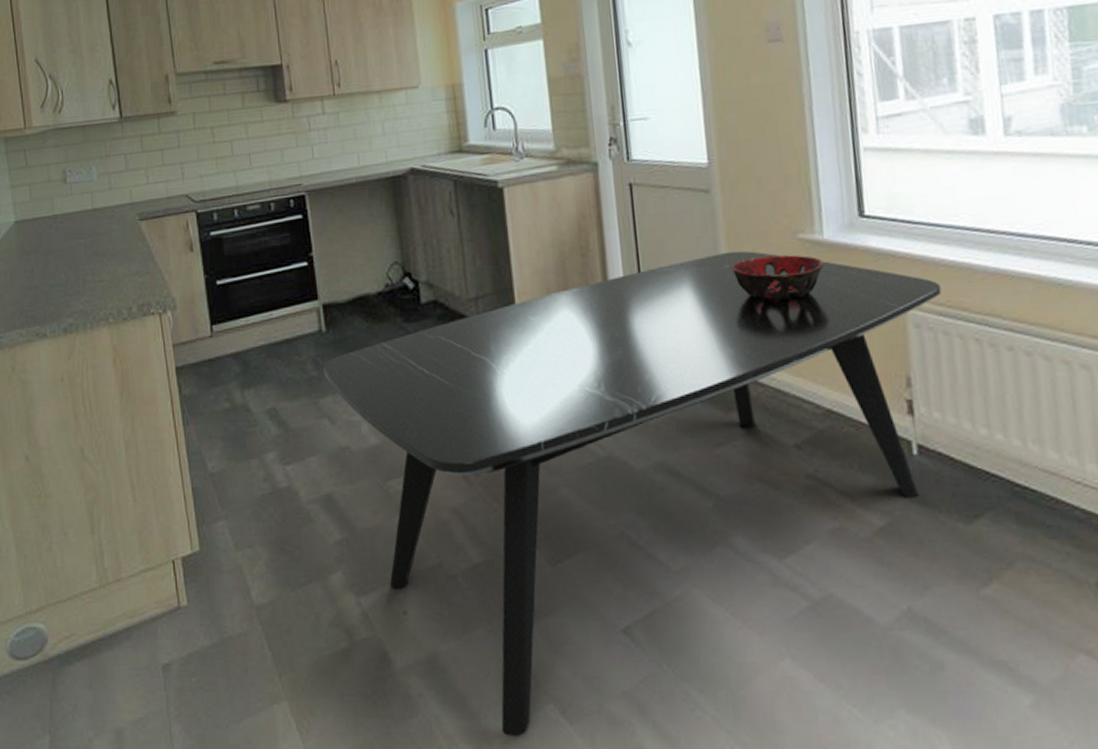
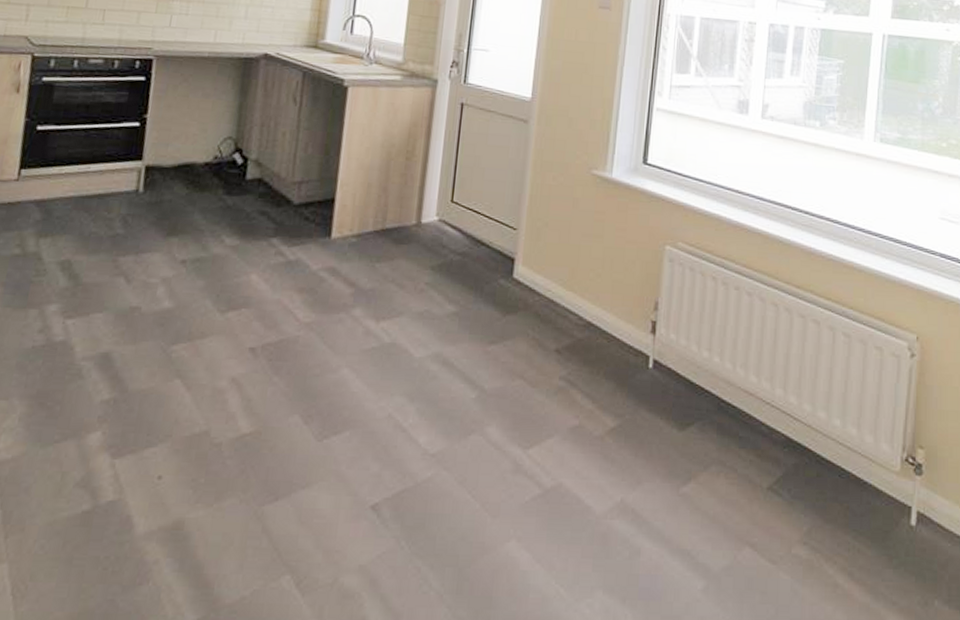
dining table: present [323,250,942,736] -> none [130,175,694,606]
decorative bowl: present [731,254,824,302] -> none [533,183,608,225]

